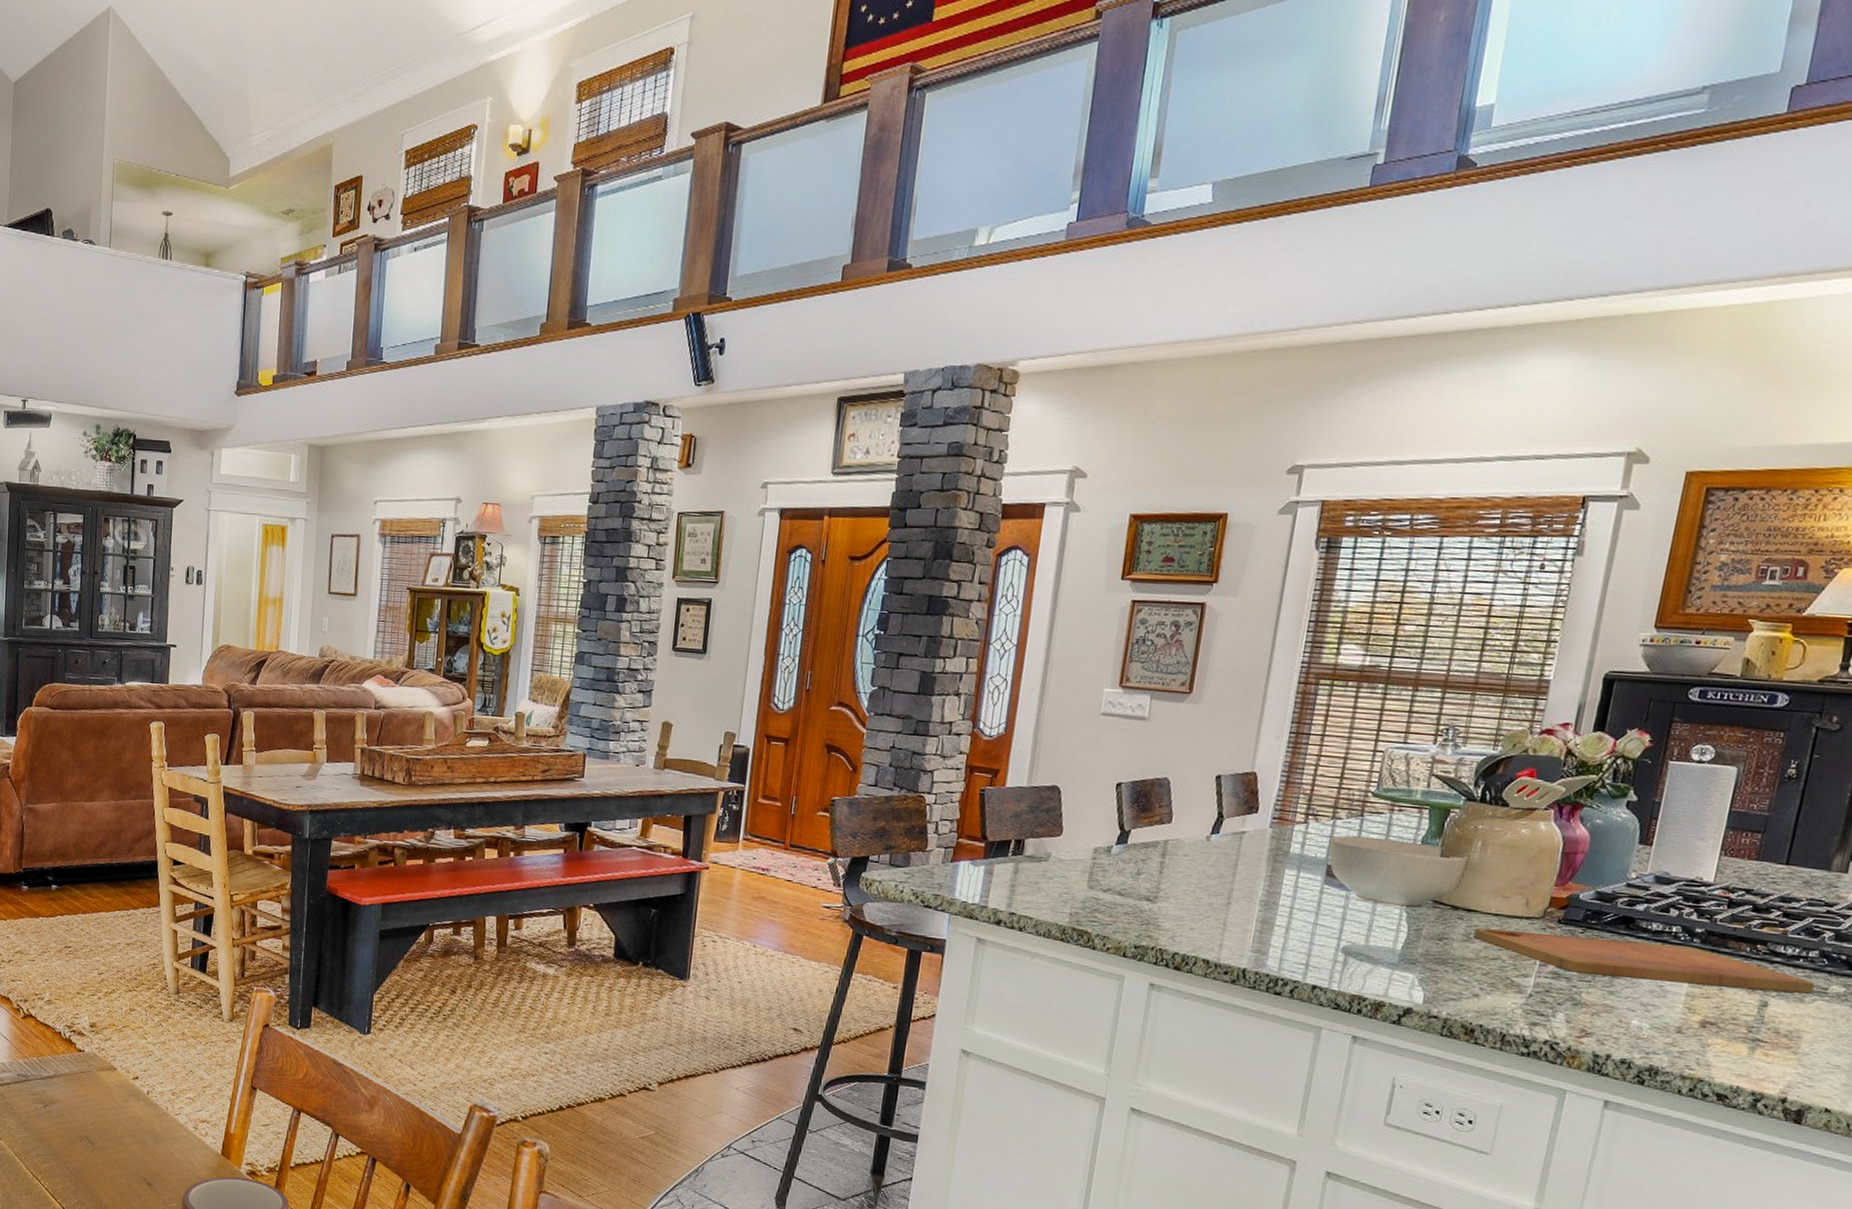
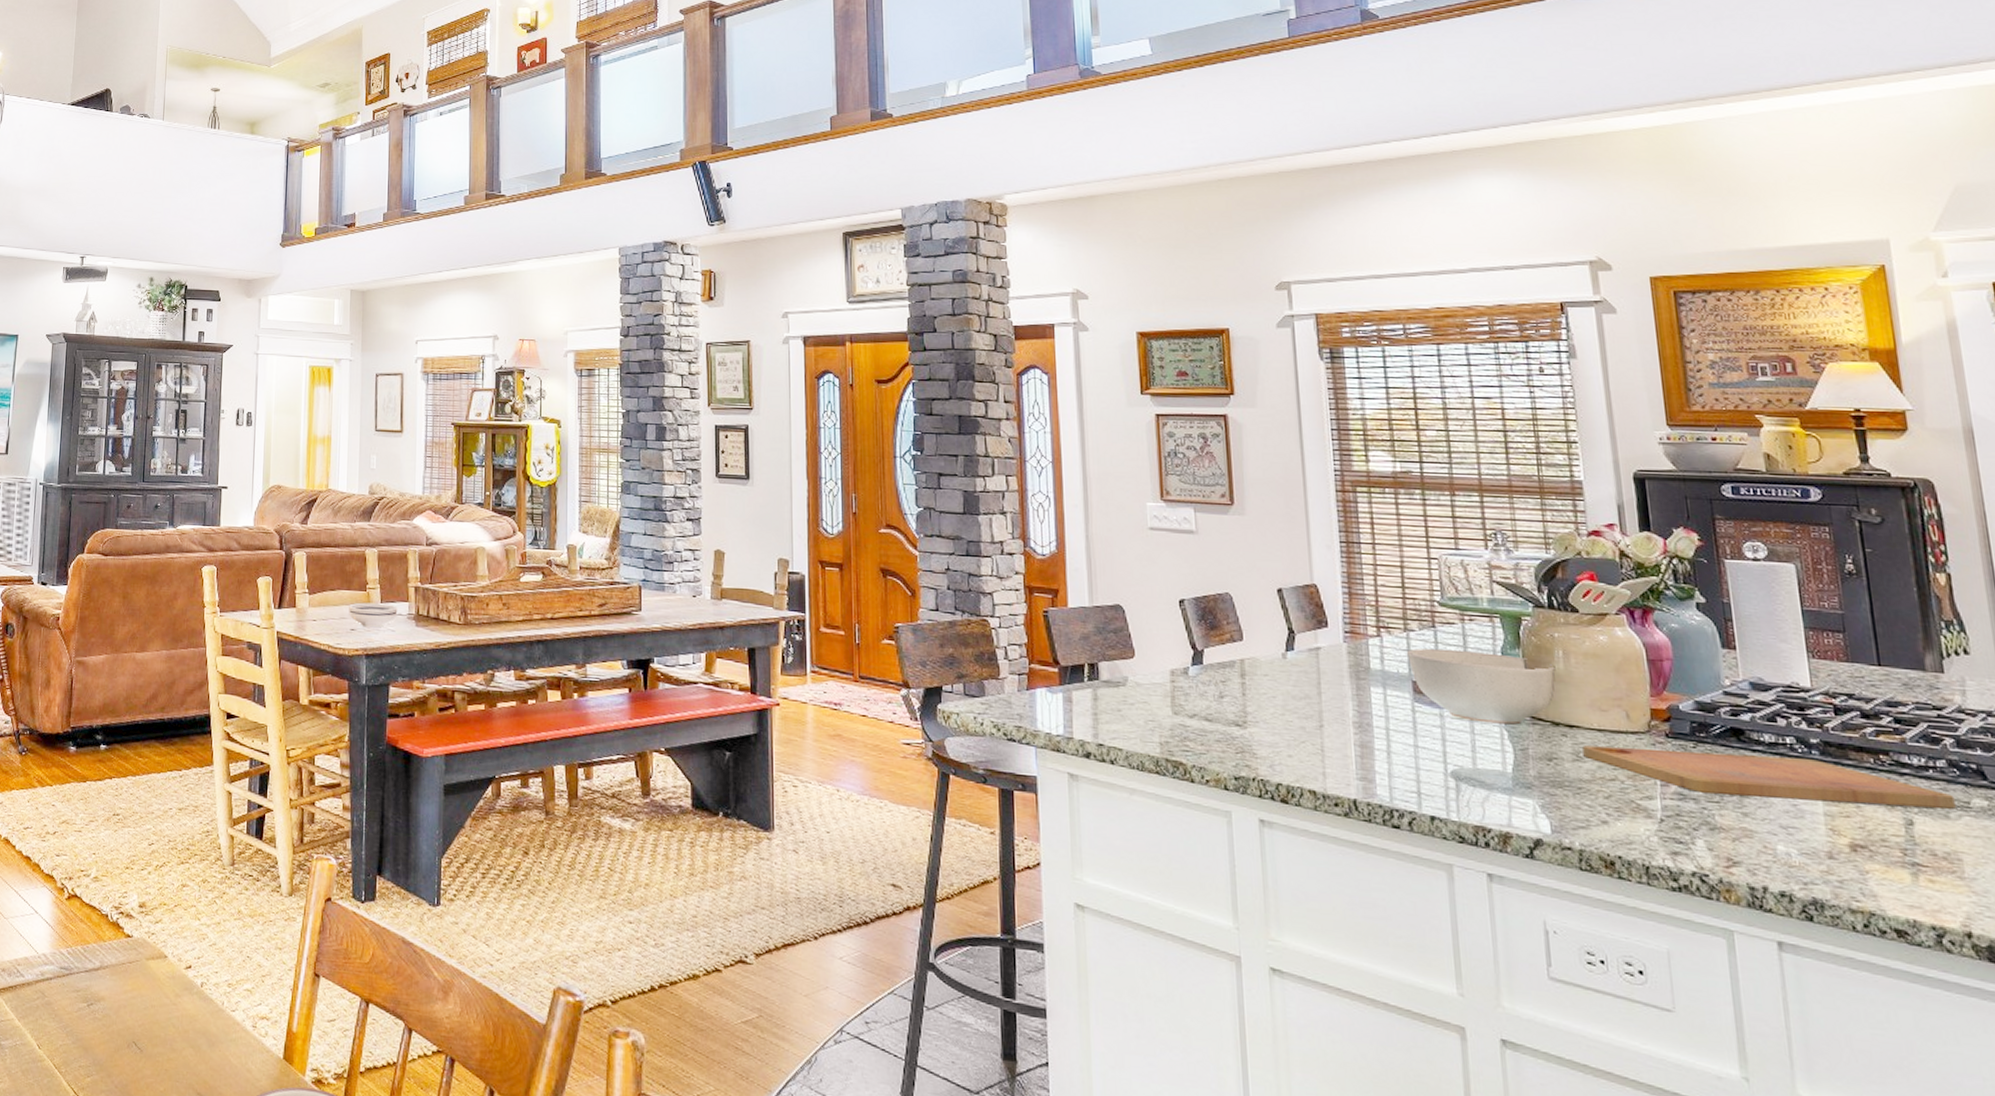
bowl: none [294,761,343,786] -> present [348,602,398,628]

